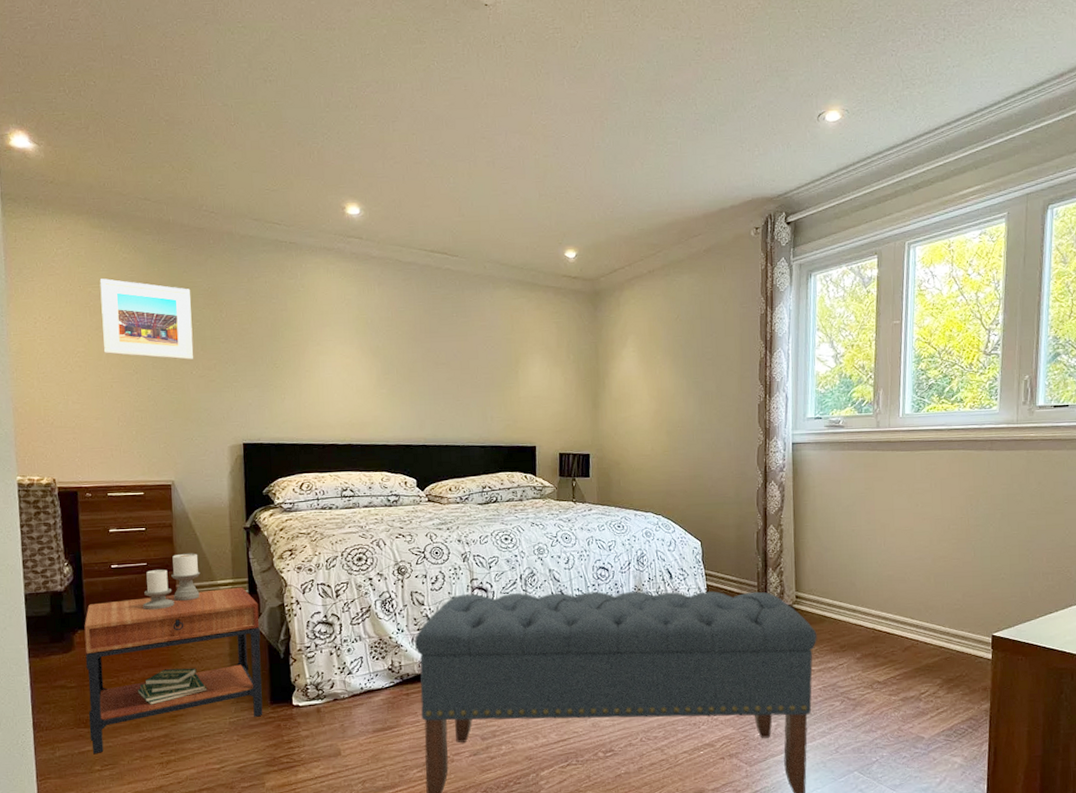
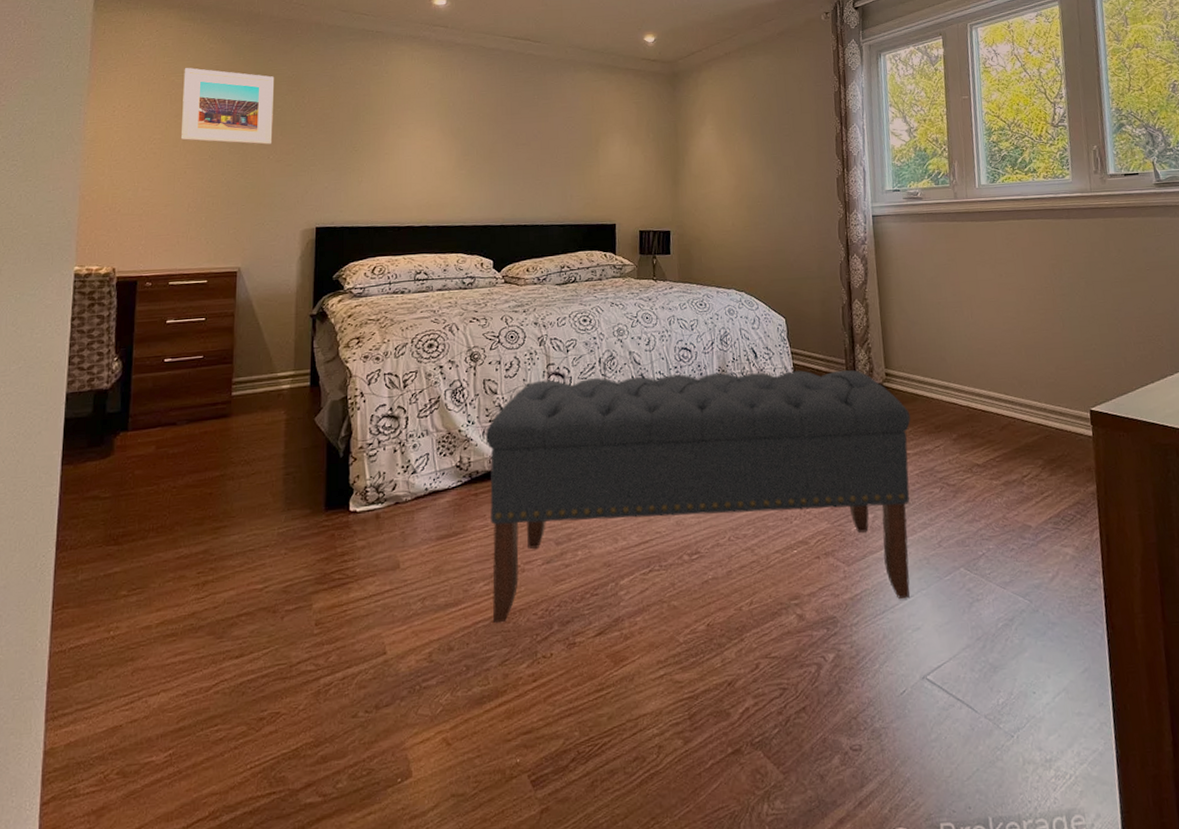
side table: present [84,553,263,753] -> none [119,343,319,576]

